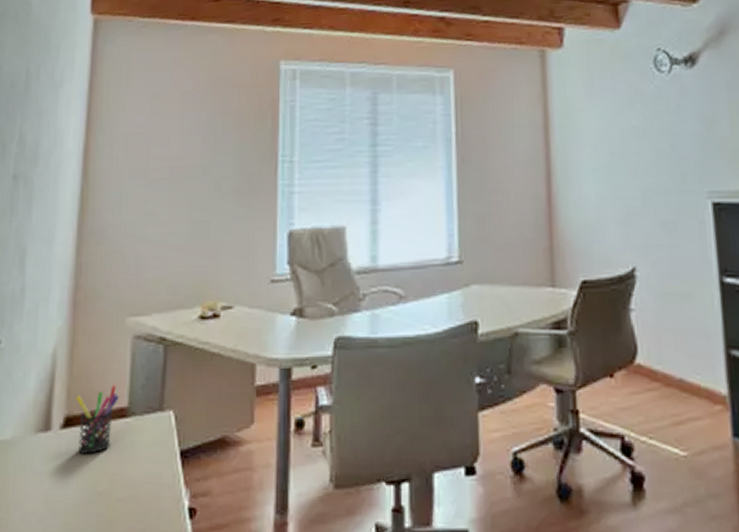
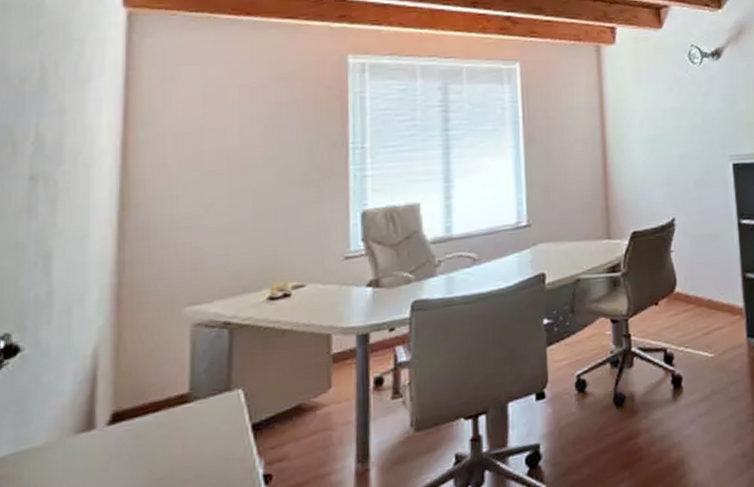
pen holder: present [75,385,120,454] -> none [124,373,179,446]

